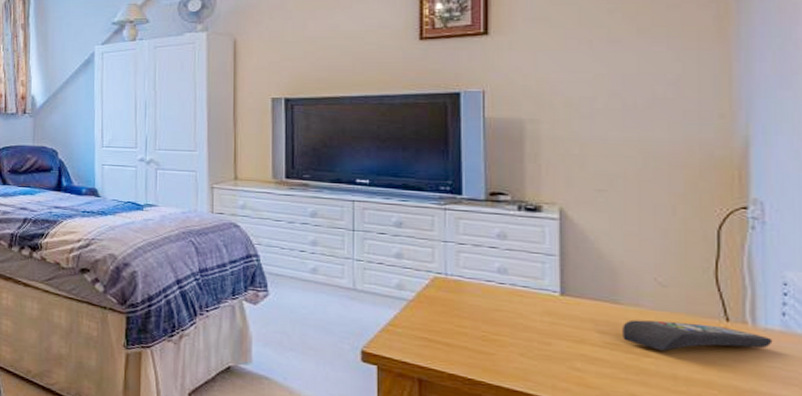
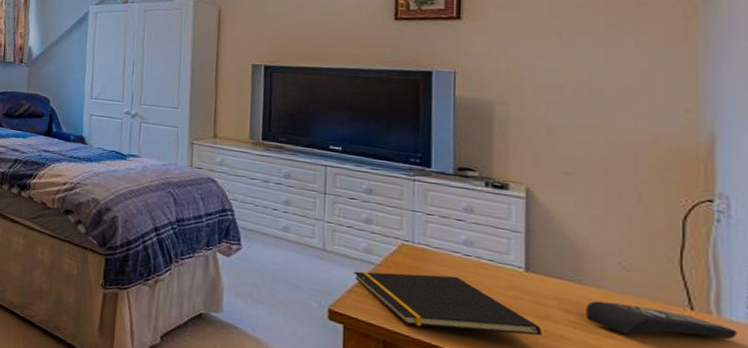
notepad: none [386,306,579,361] -> present [353,271,542,336]

